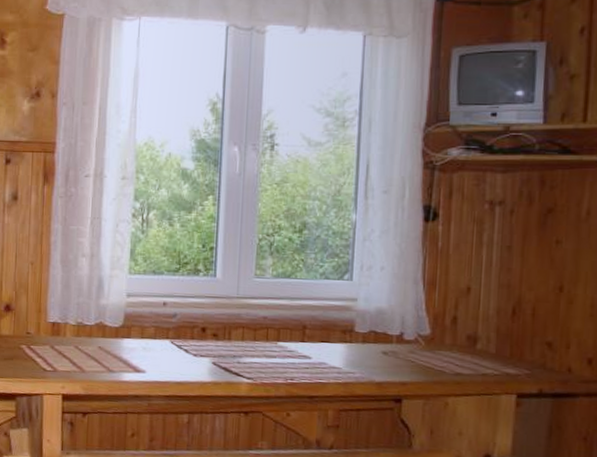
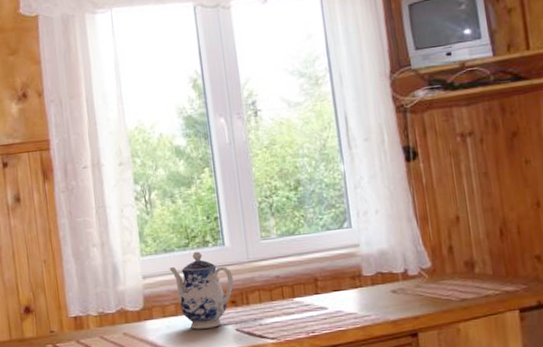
teapot: none [155,278,219,357] -> present [169,251,234,329]

